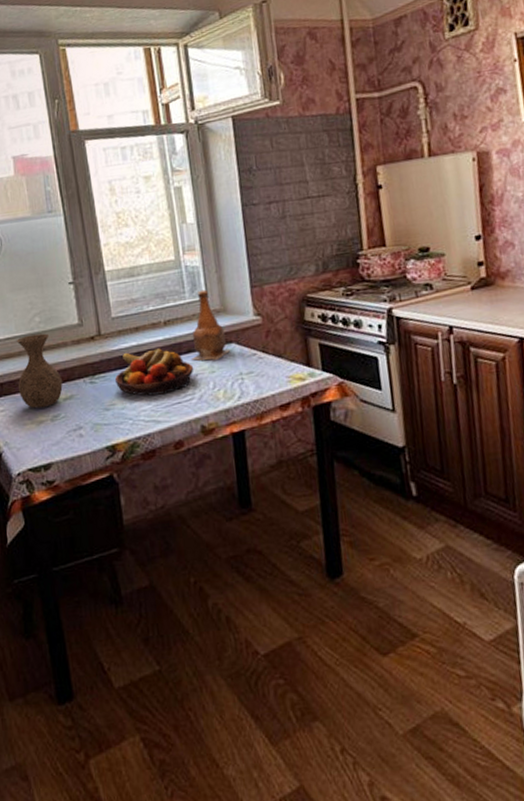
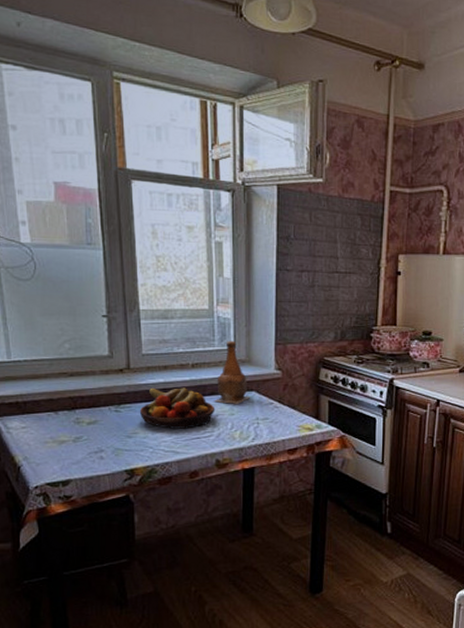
vase: present [16,333,63,409] -> none [41,360,87,429]

